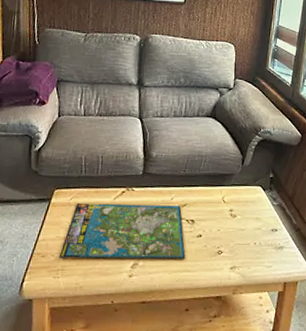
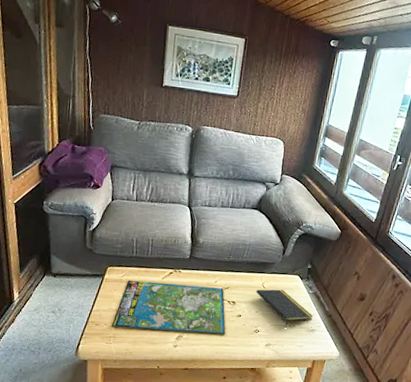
notepad: none [216,203,280,247] -> present [256,289,313,328]

